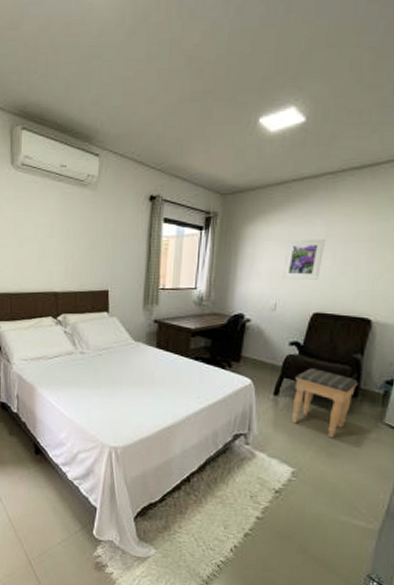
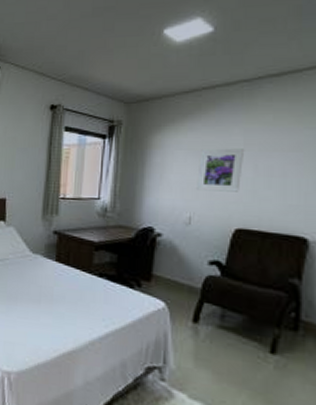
footstool: present [291,368,359,439] -> none [216,293,299,382]

